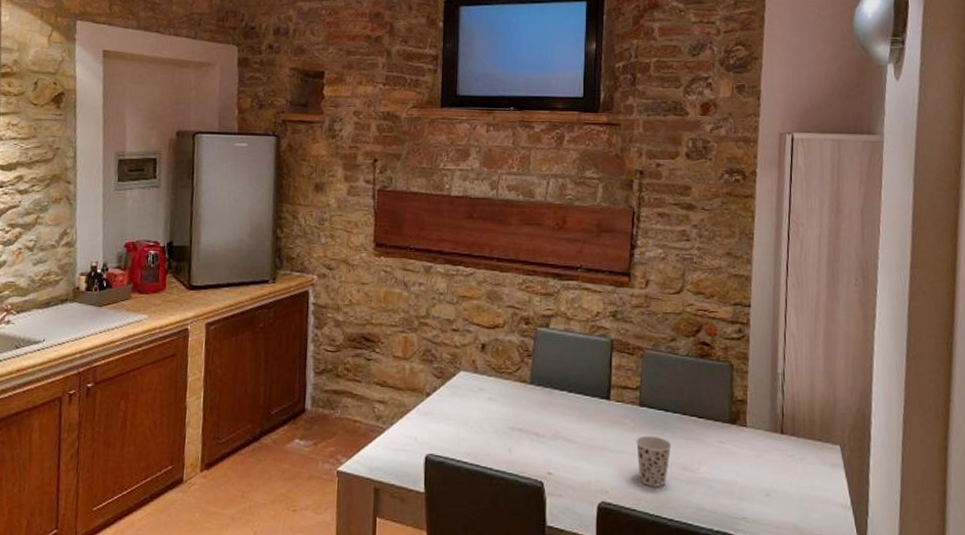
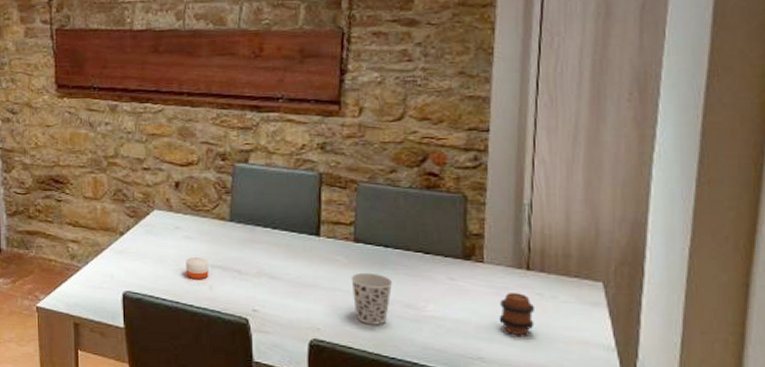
candle: none [487,419,509,443] -> present [185,256,209,280]
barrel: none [759,455,788,495] -> present [499,293,535,335]

